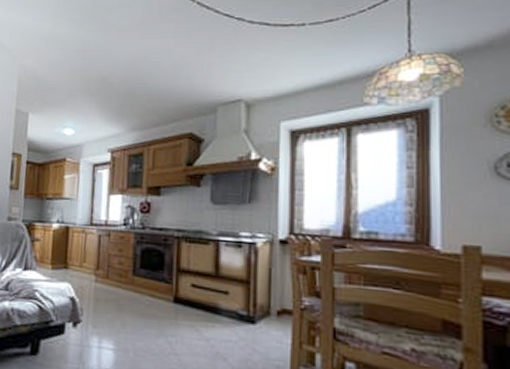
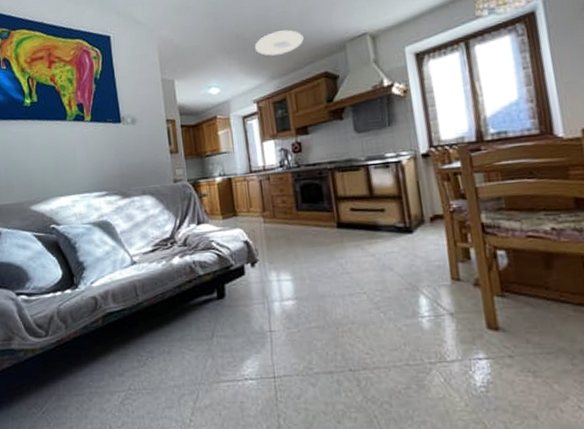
ceiling light: none [119,81,174,106] -> present [254,30,304,56]

